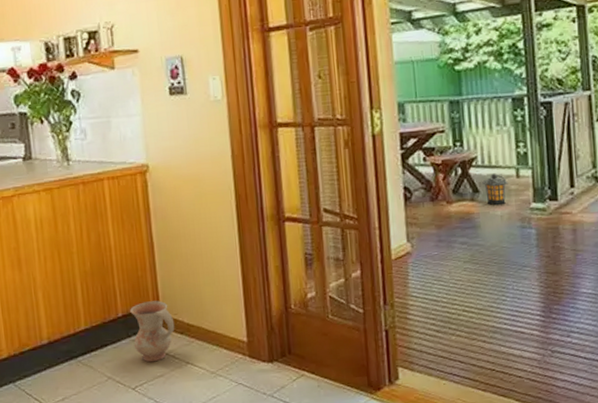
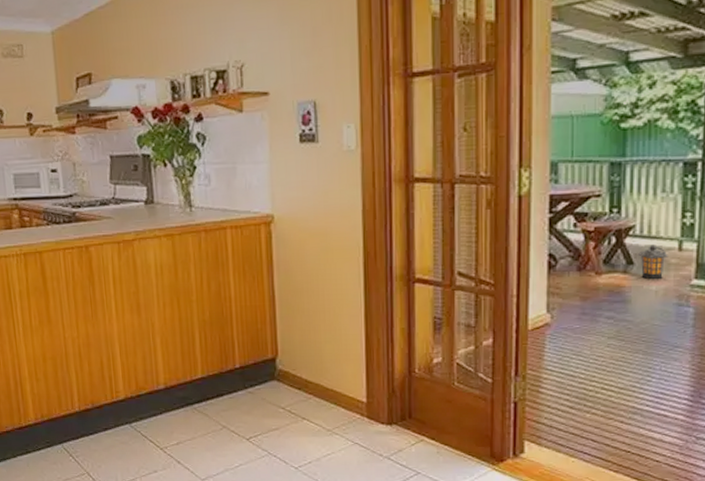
ceramic jug: present [130,300,175,362] -> none [248,355,293,415]

